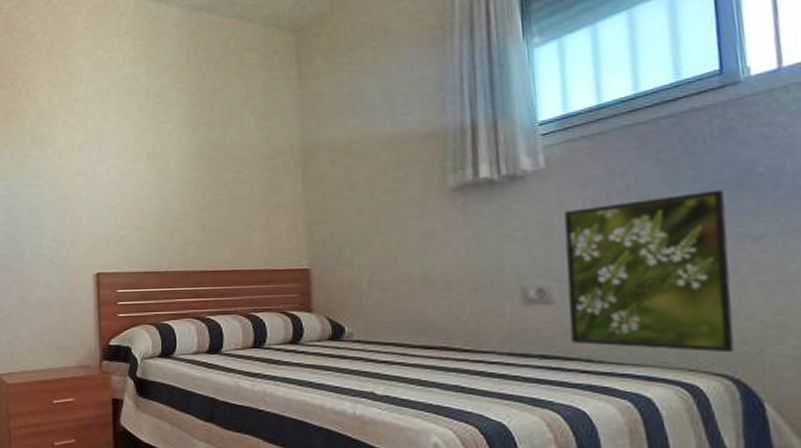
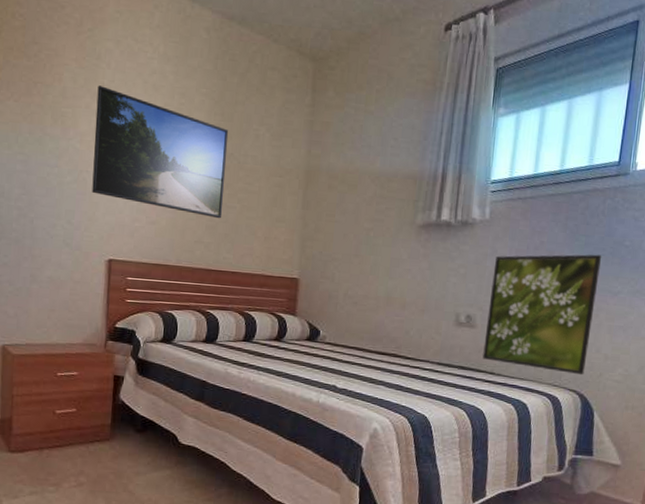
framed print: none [72,100,213,215] -> present [92,85,229,219]

